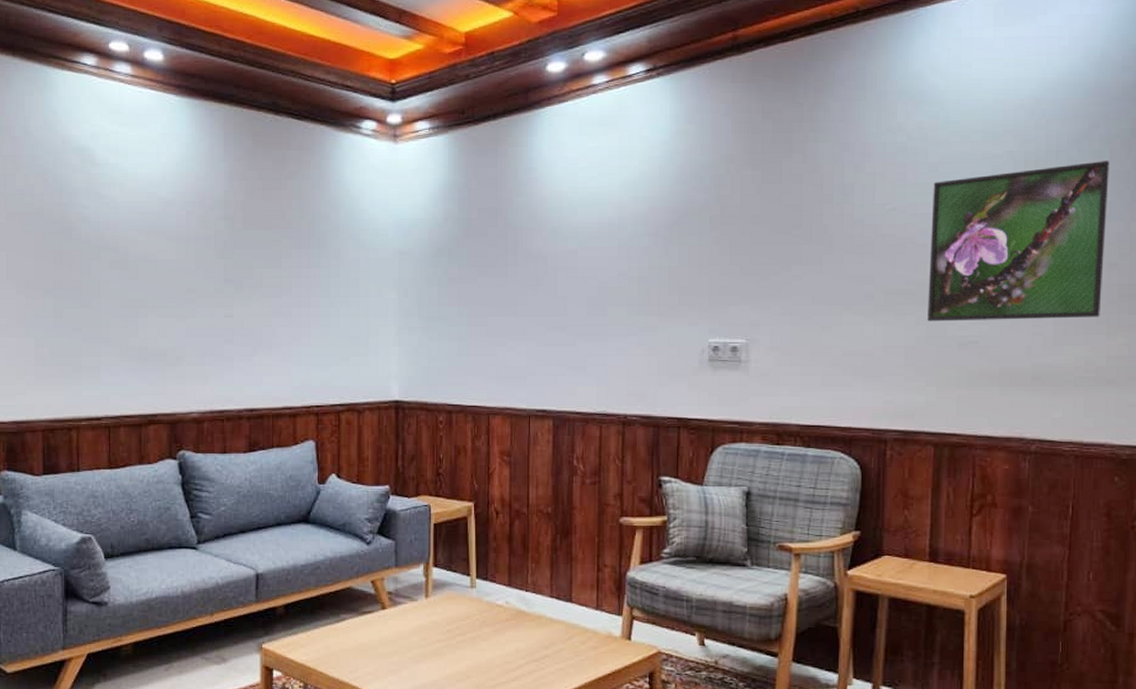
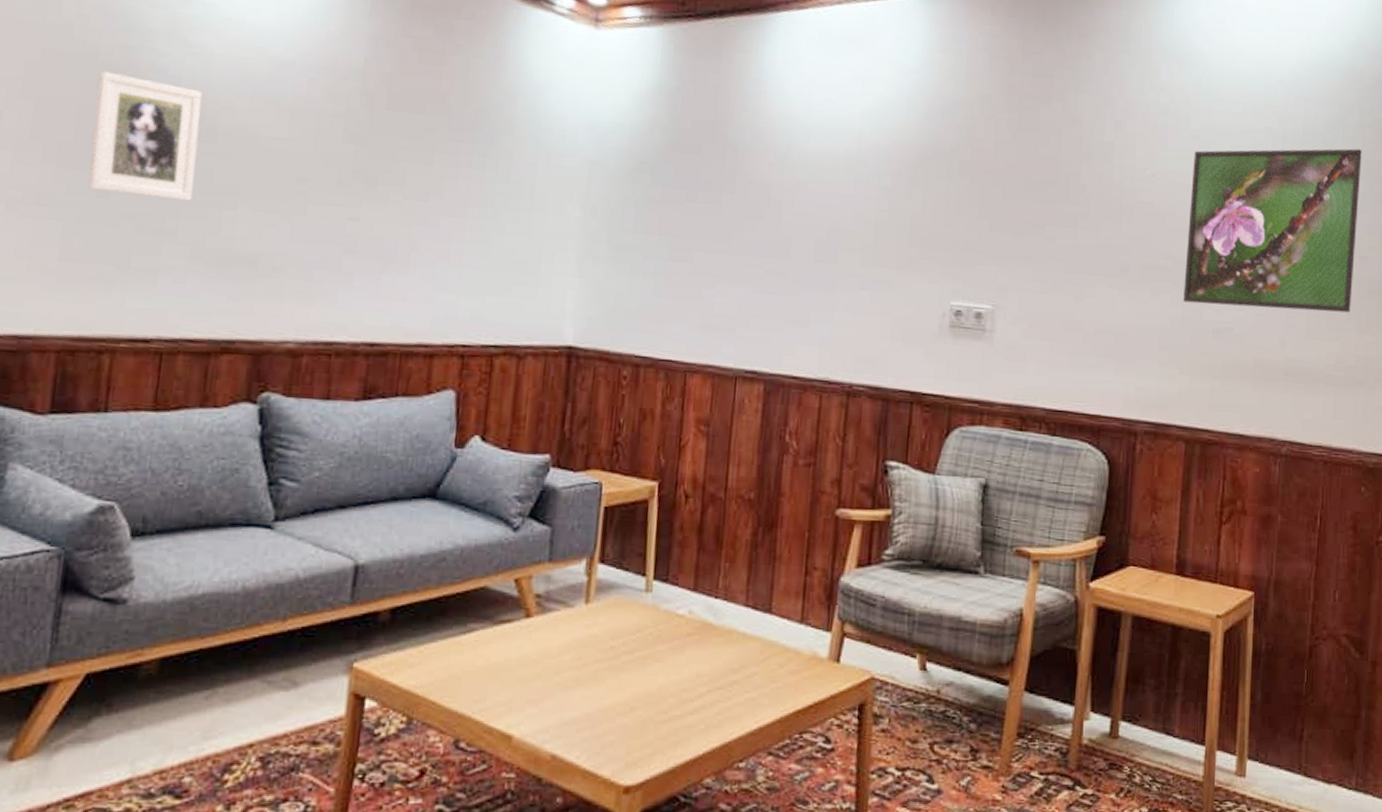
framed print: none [45,224,117,314] -> present [88,71,202,201]

